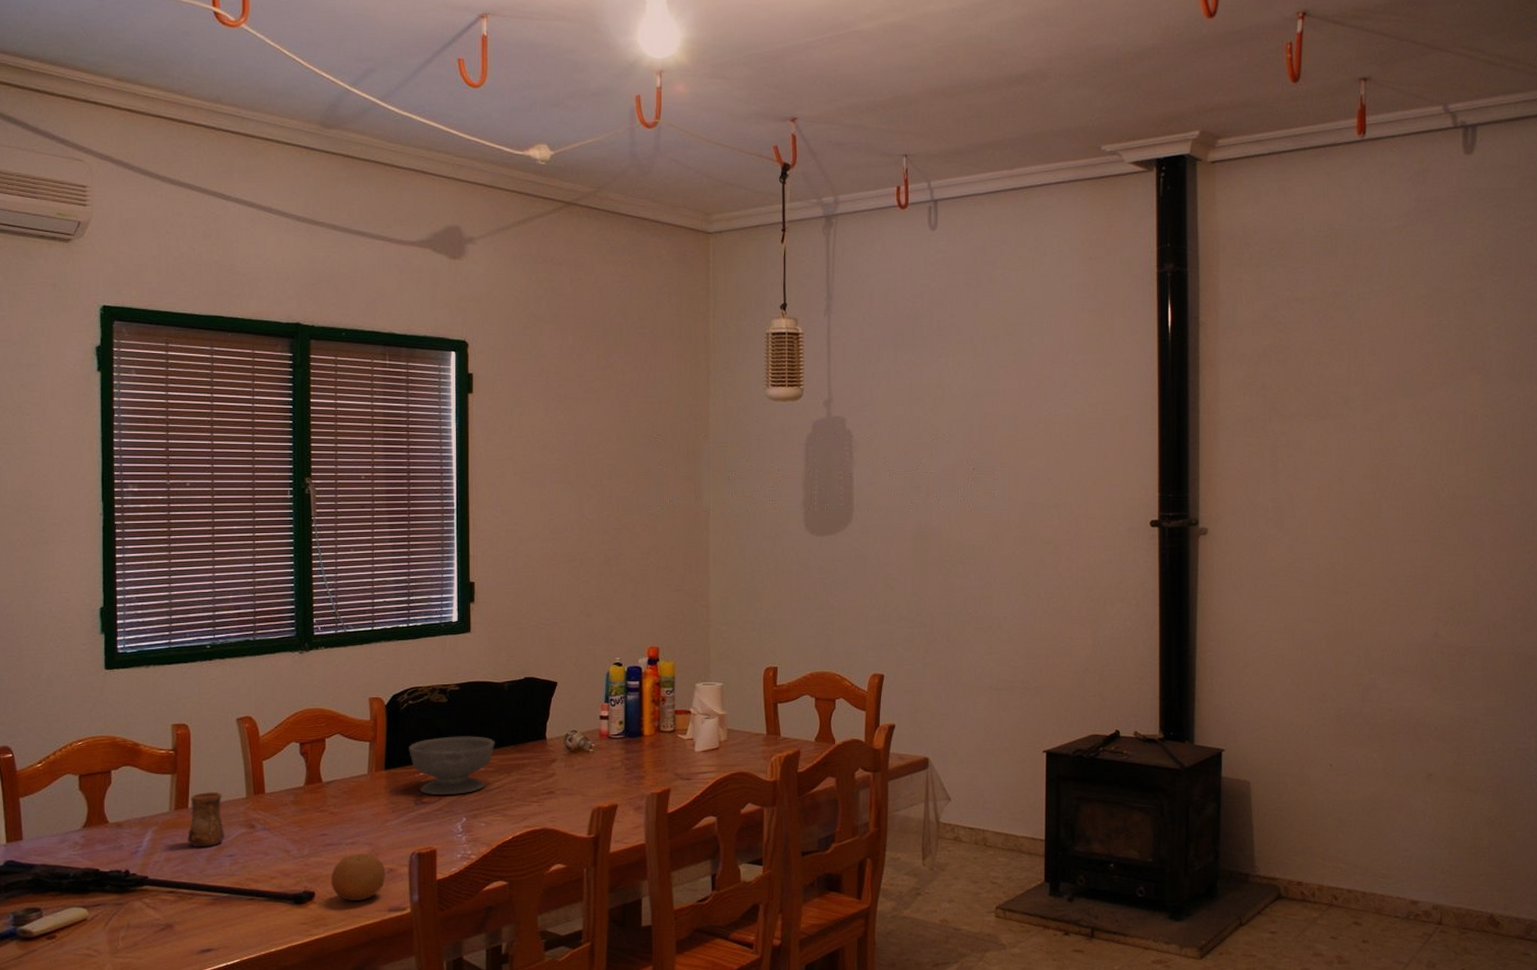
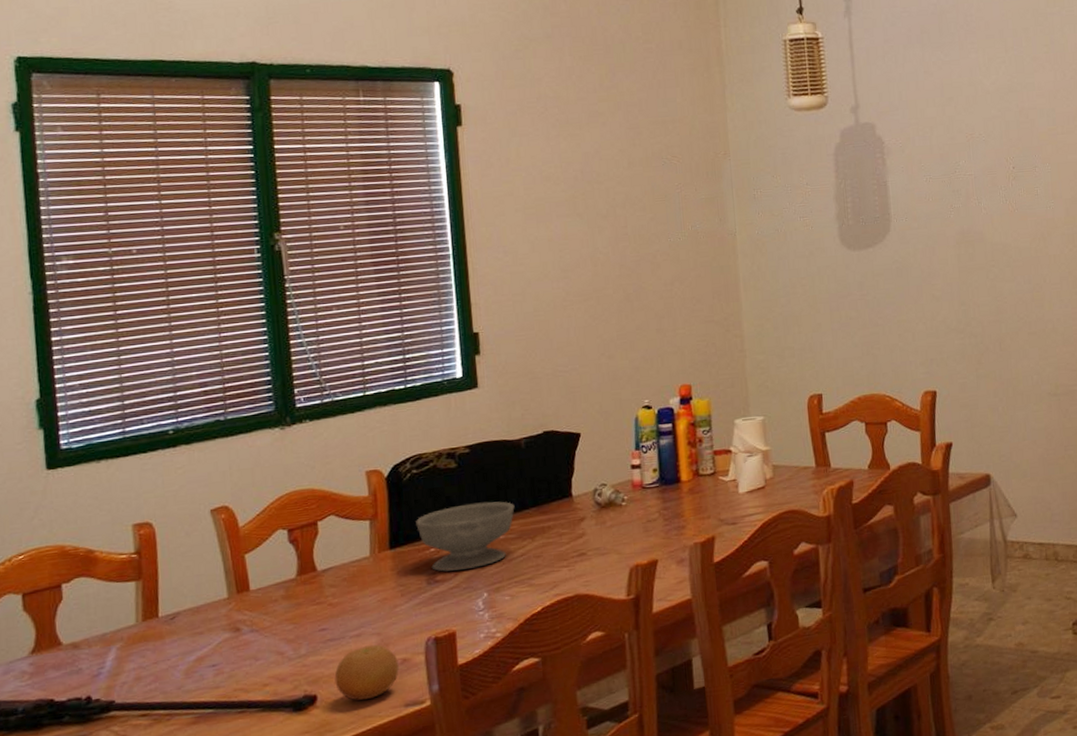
cup: present [186,792,225,848] -> none [159,595,205,661]

